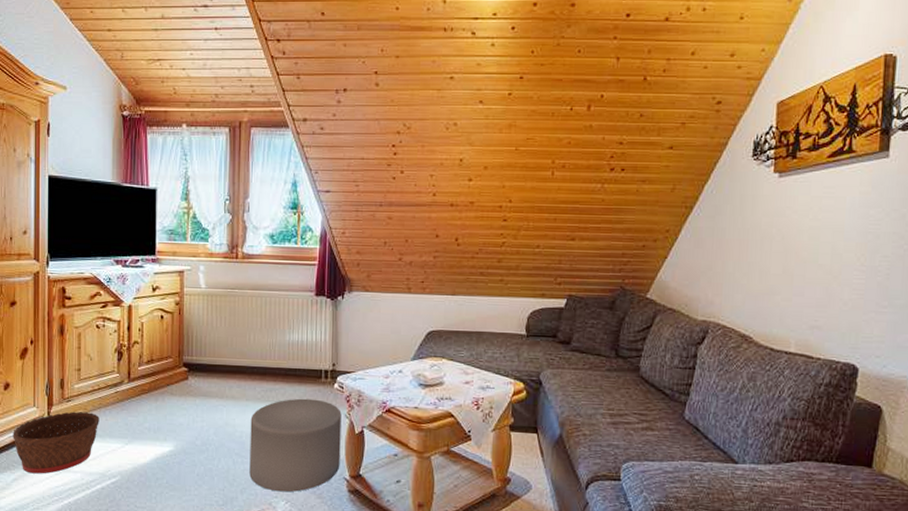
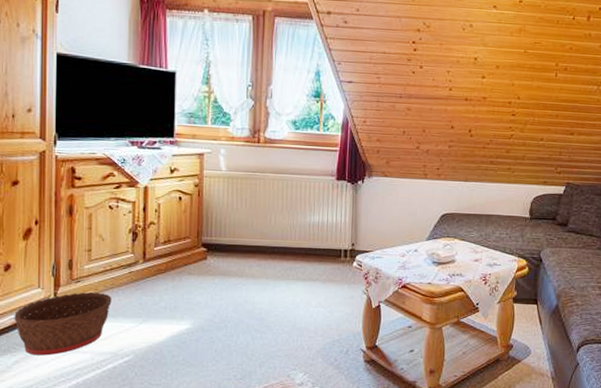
pouf: present [249,398,342,492] -> none [268,276,360,365]

